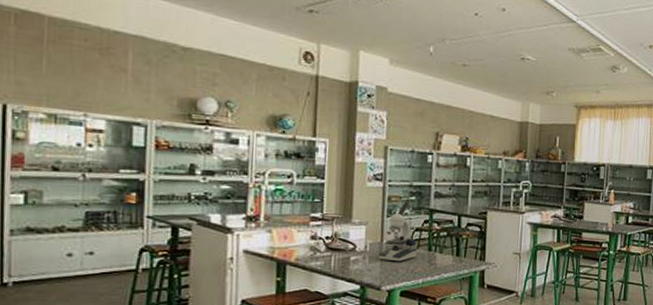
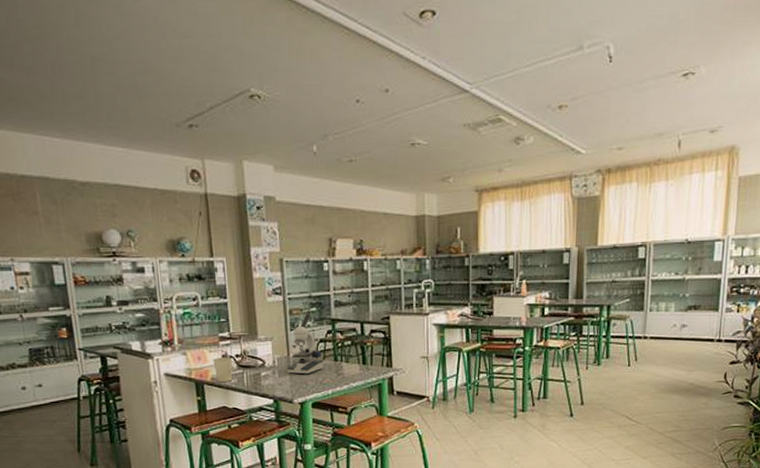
cup: none [300,238,324,265] -> present [213,357,236,383]

